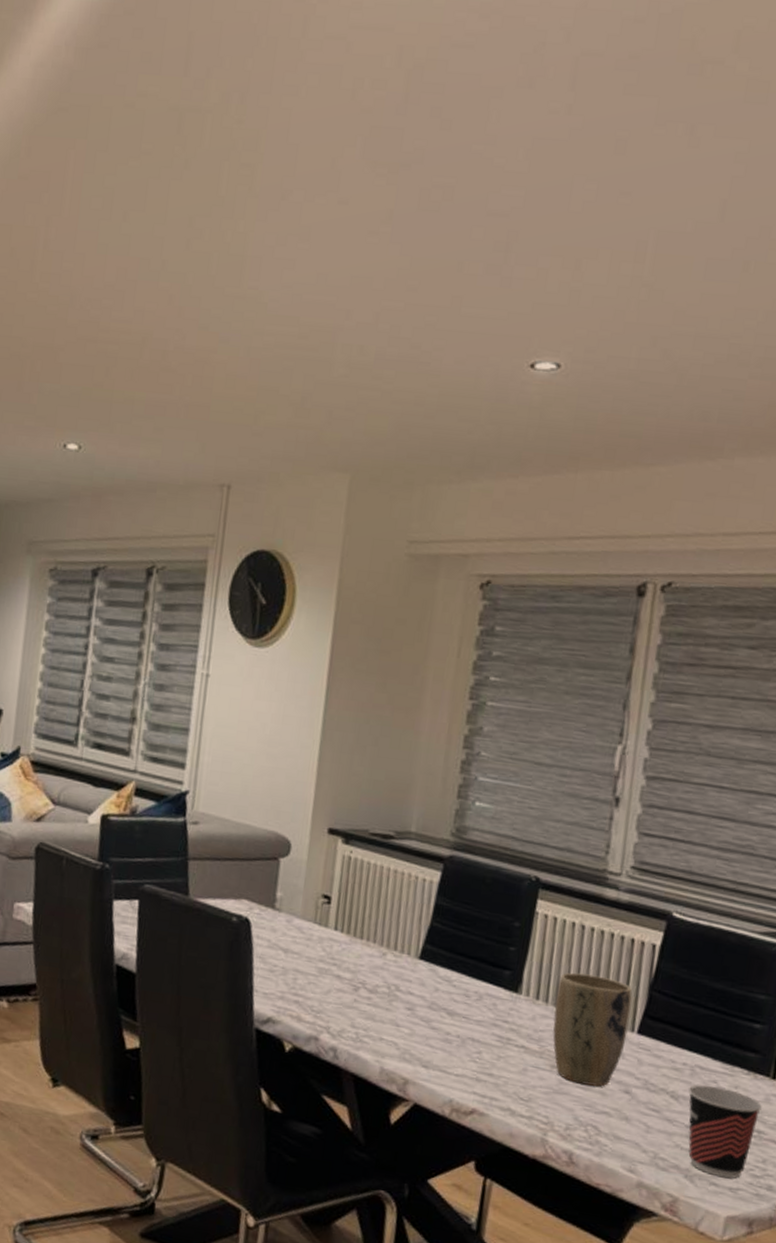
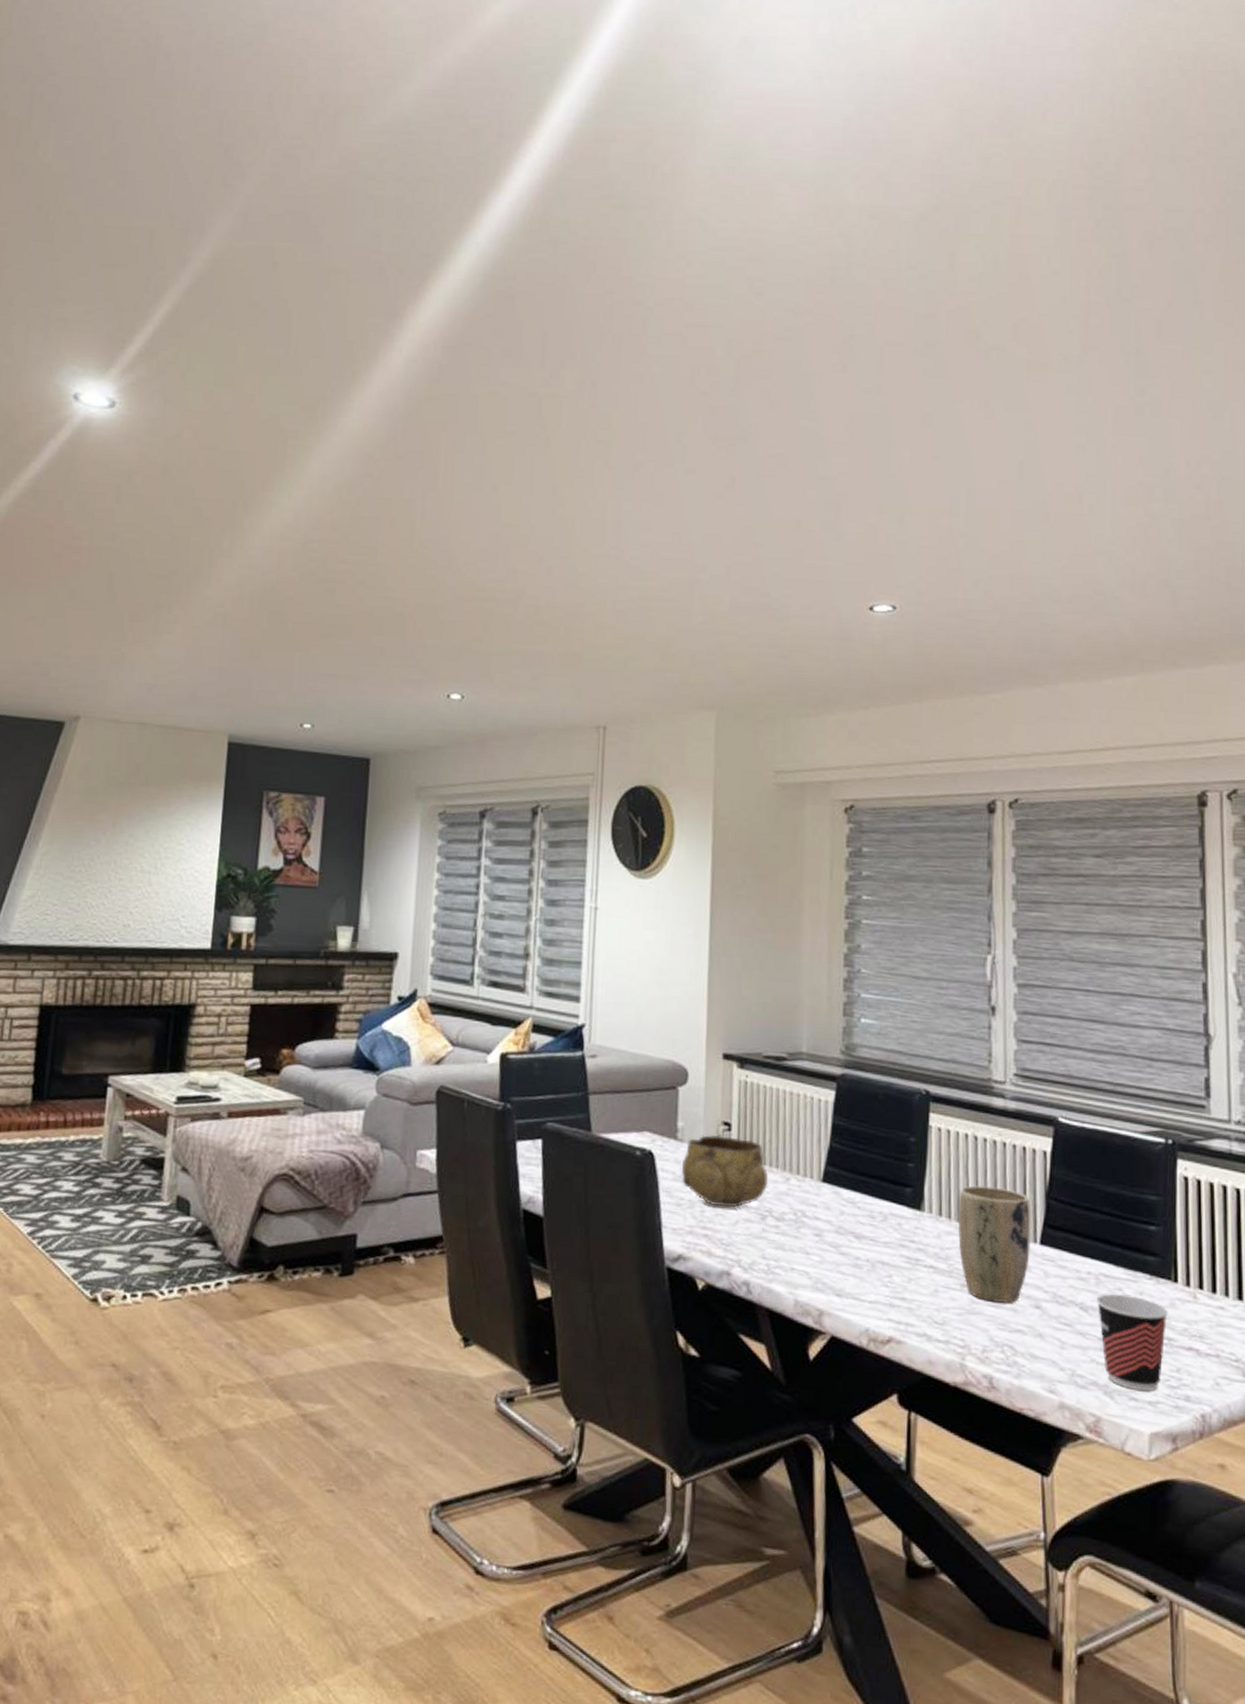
decorative bowl: none [276,906,365,978] -> present [681,1134,769,1208]

